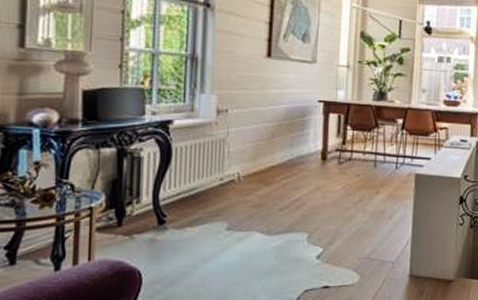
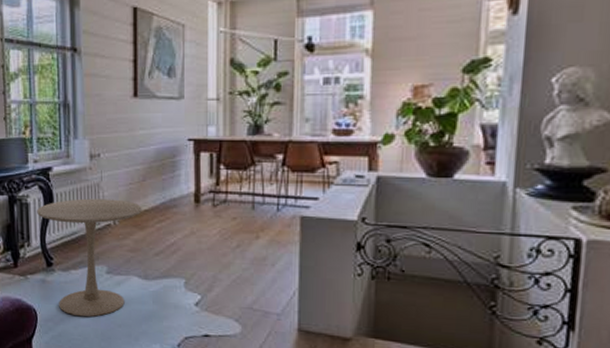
side table: none [151,153,270,277] -> present [37,198,143,317]

